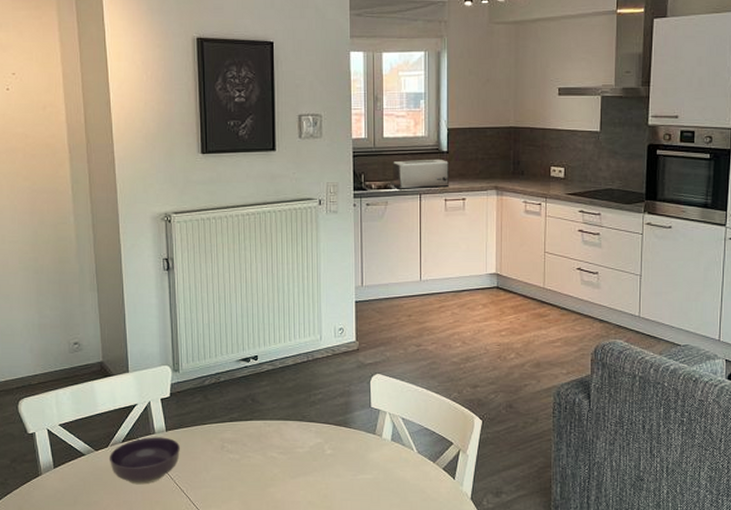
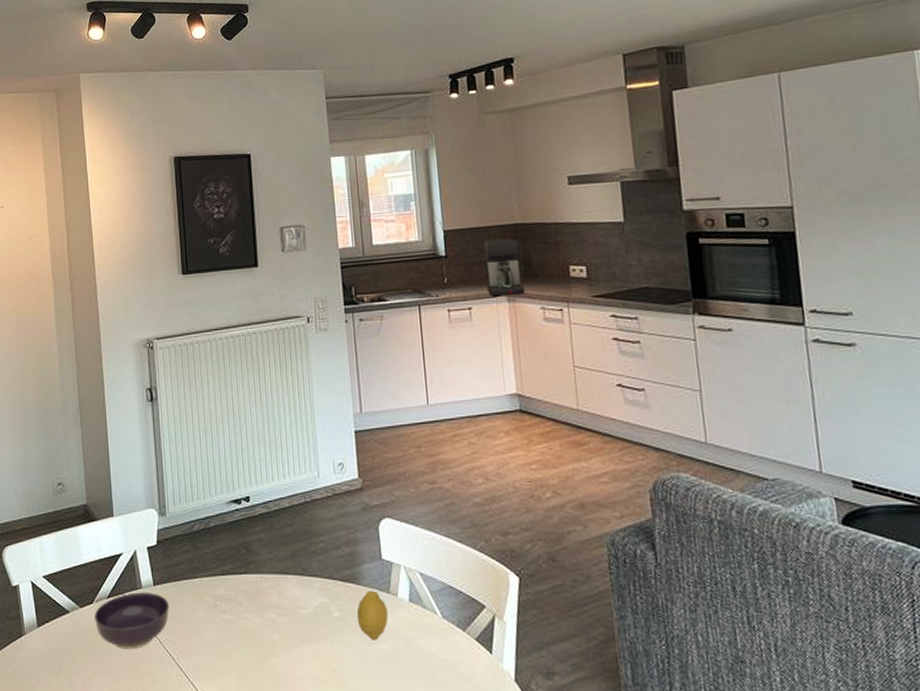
fruit: none [346,432,372,471] -> present [356,590,388,640]
toaster: present [393,159,450,191] -> none [385,264,452,302]
coffee maker: none [480,139,512,190] -> present [484,238,526,297]

